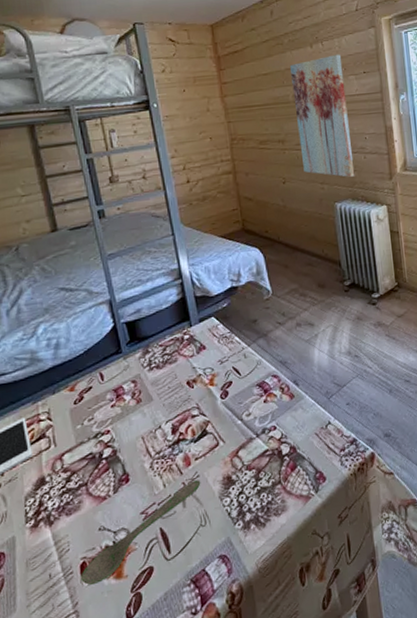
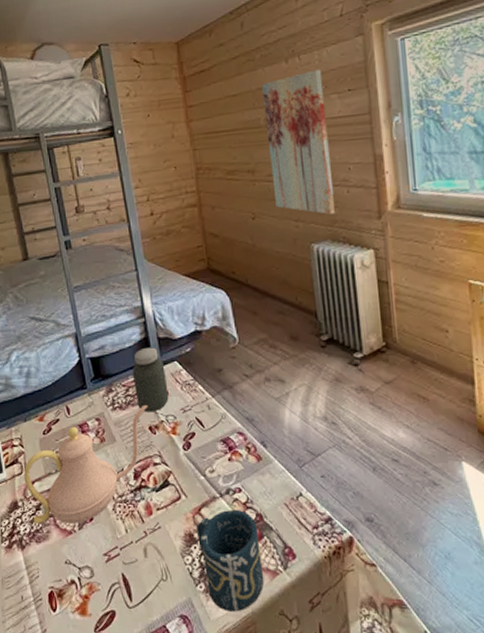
teapot: none [52,362,186,497] -> present [23,406,148,525]
spoon: present [81,480,201,586] -> none [49,531,163,616]
jar: none [169,306,207,369] -> present [132,347,169,413]
cup: none [234,446,299,543] -> present [197,509,265,612]

